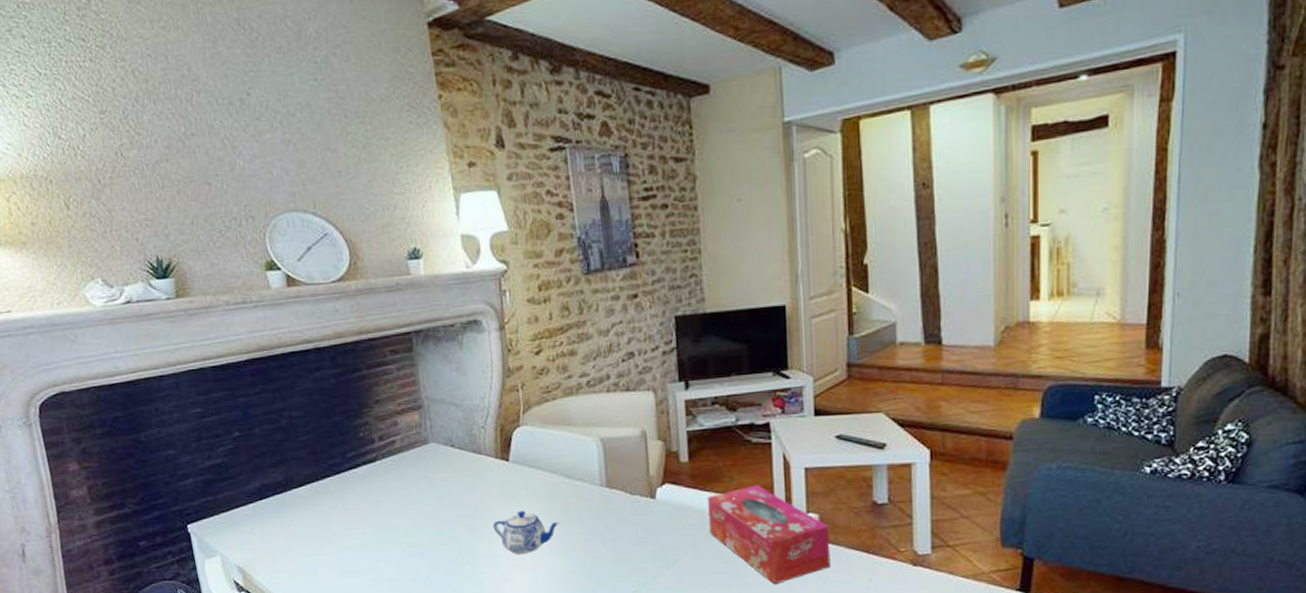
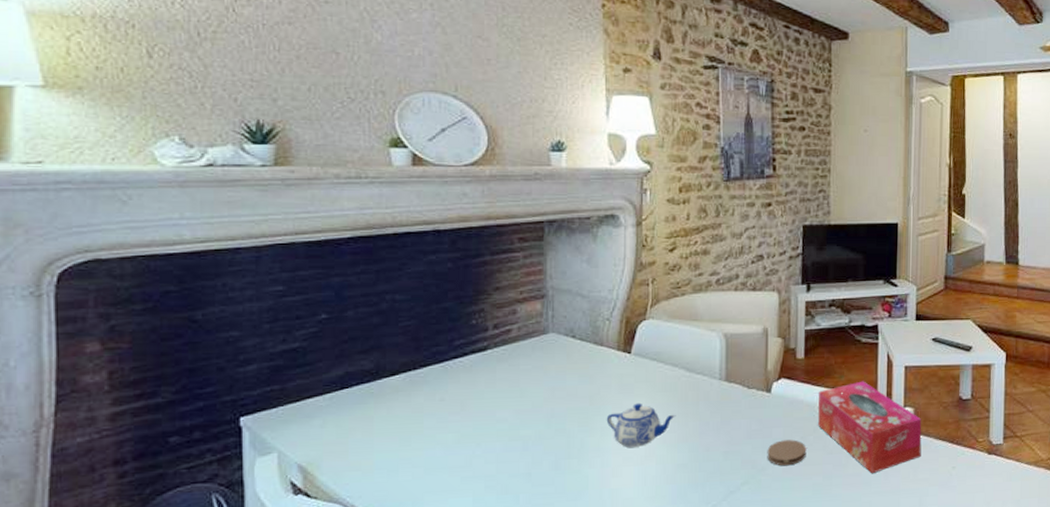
coaster: none [657,547,700,575] -> present [767,439,807,466]

